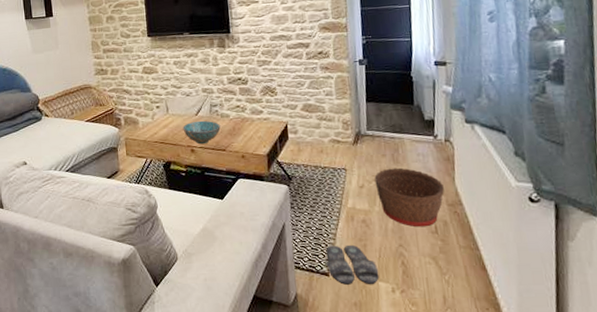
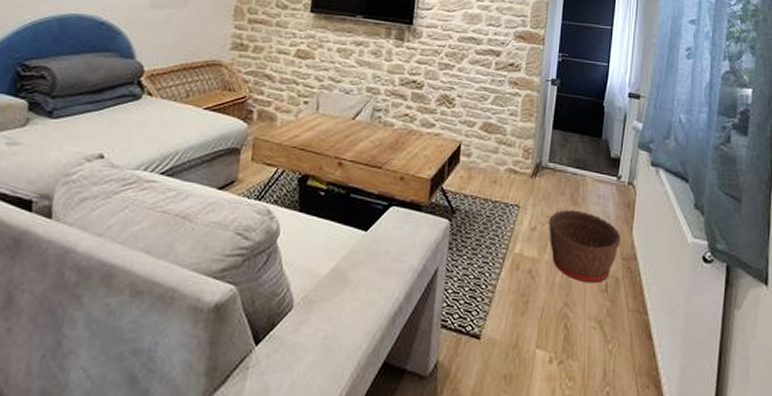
decorative bowl: present [183,120,221,145] -> none [332,126,381,157]
slippers: present [326,244,379,285] -> none [478,299,538,352]

